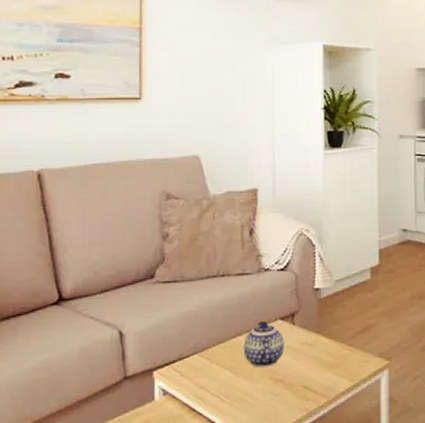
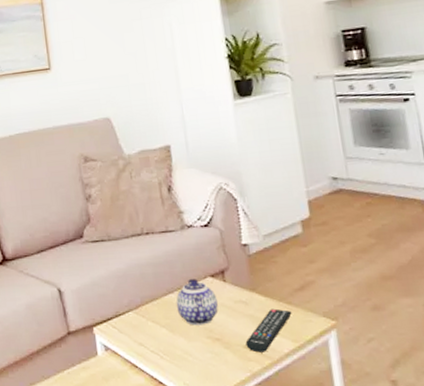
remote control: none [306,350,352,392] -> present [245,308,292,353]

